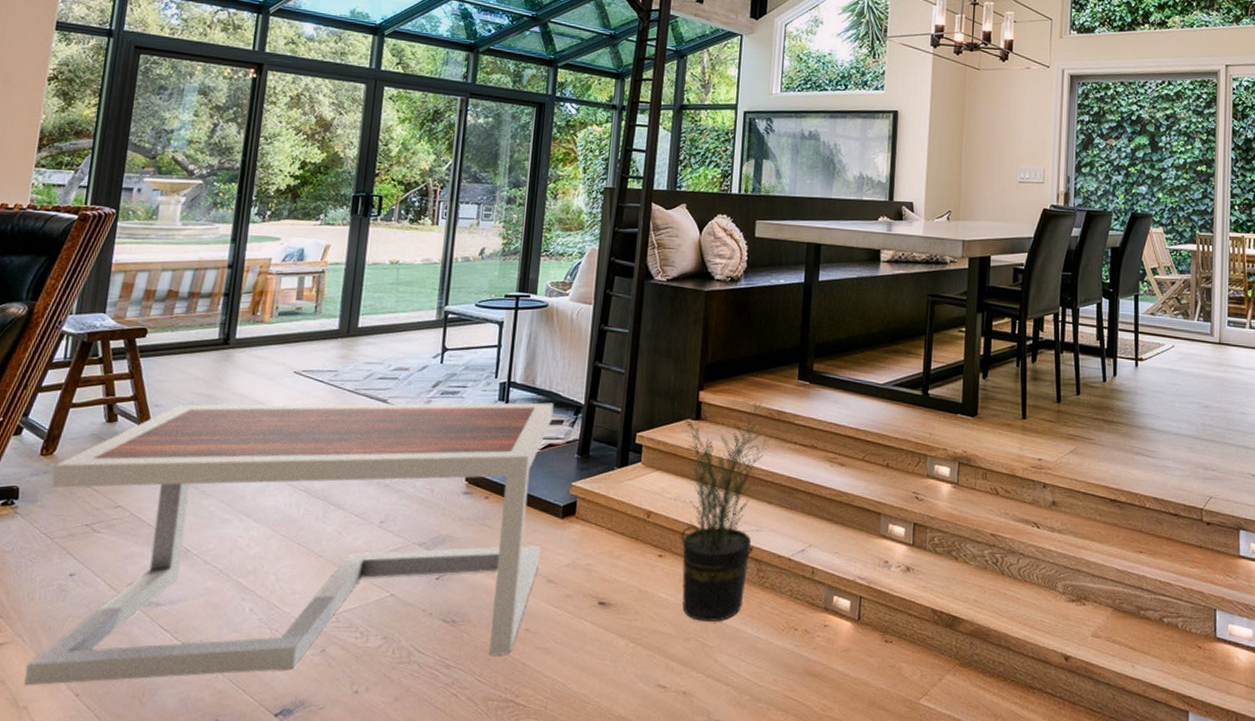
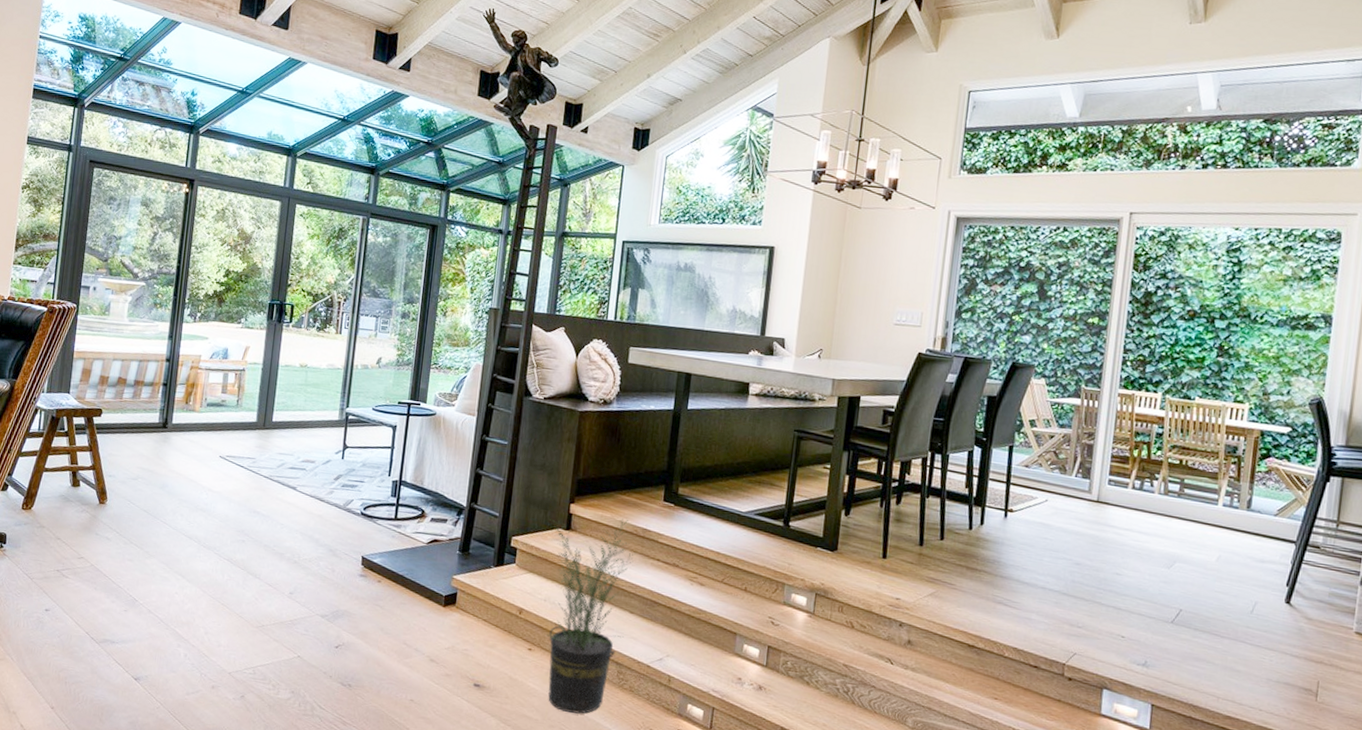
coffee table: present [24,402,554,686] -> none [13,476,439,719]

